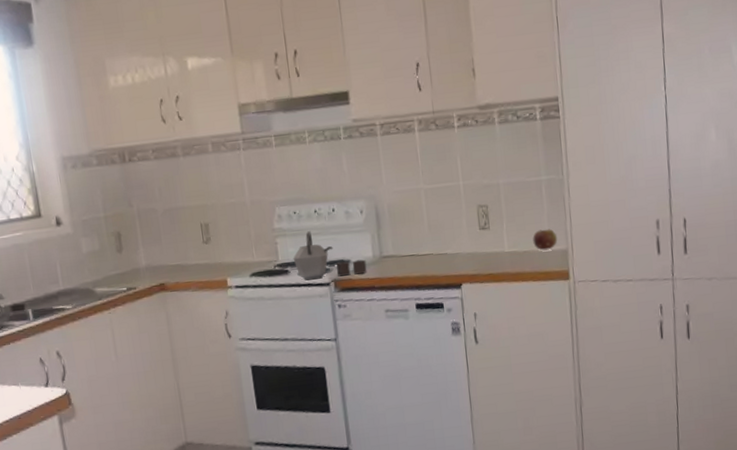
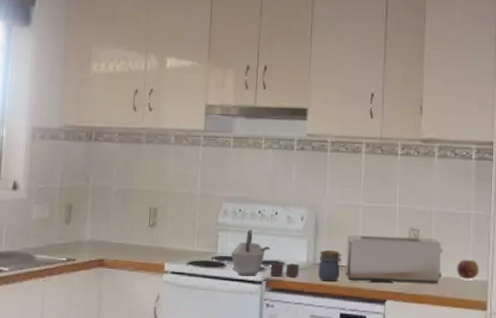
jar: none [385,240,411,274] -> present [318,249,342,281]
toaster: none [411,212,518,270] -> present [345,235,443,285]

